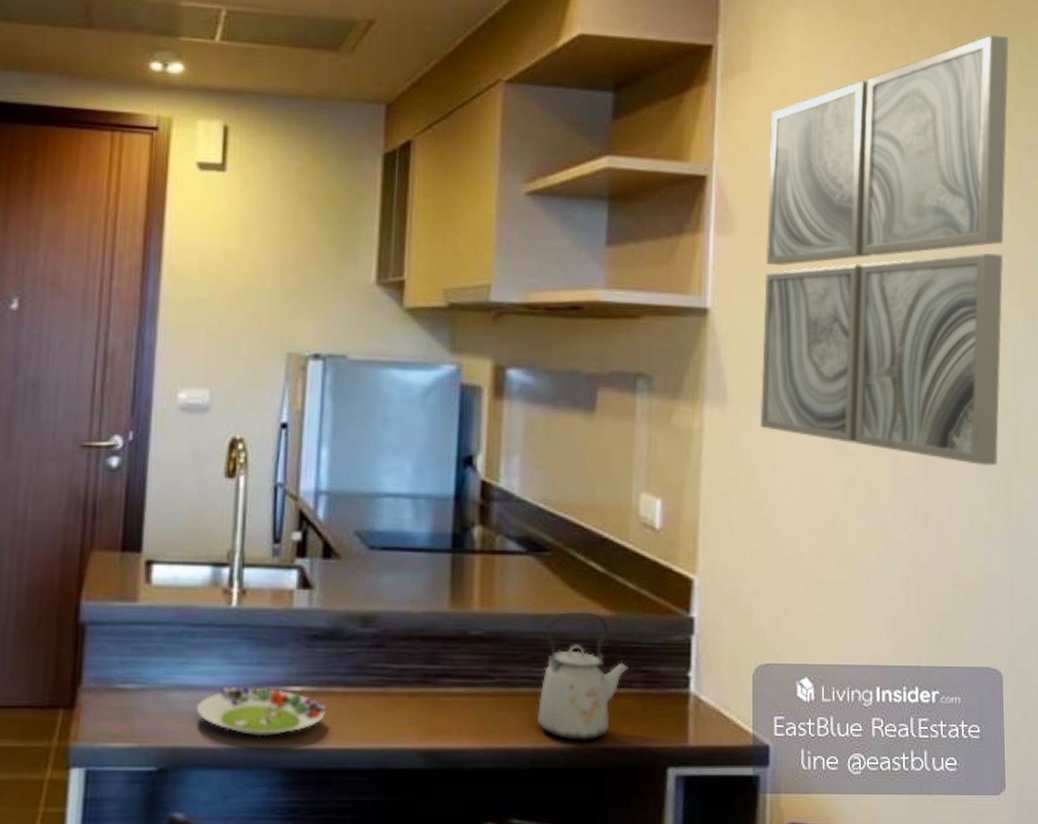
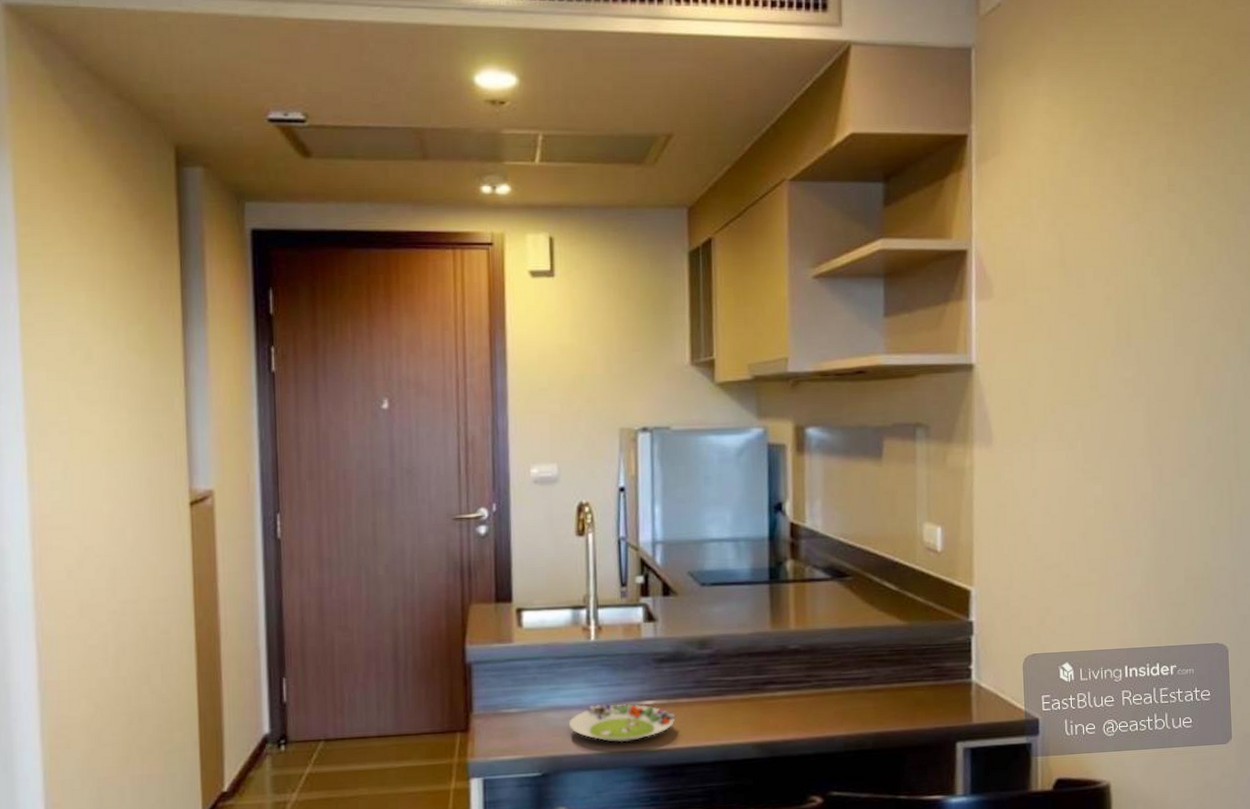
kettle: present [538,611,630,741] -> none [848,623,922,727]
wall art: present [760,34,1009,467] -> none [1020,107,1225,480]

